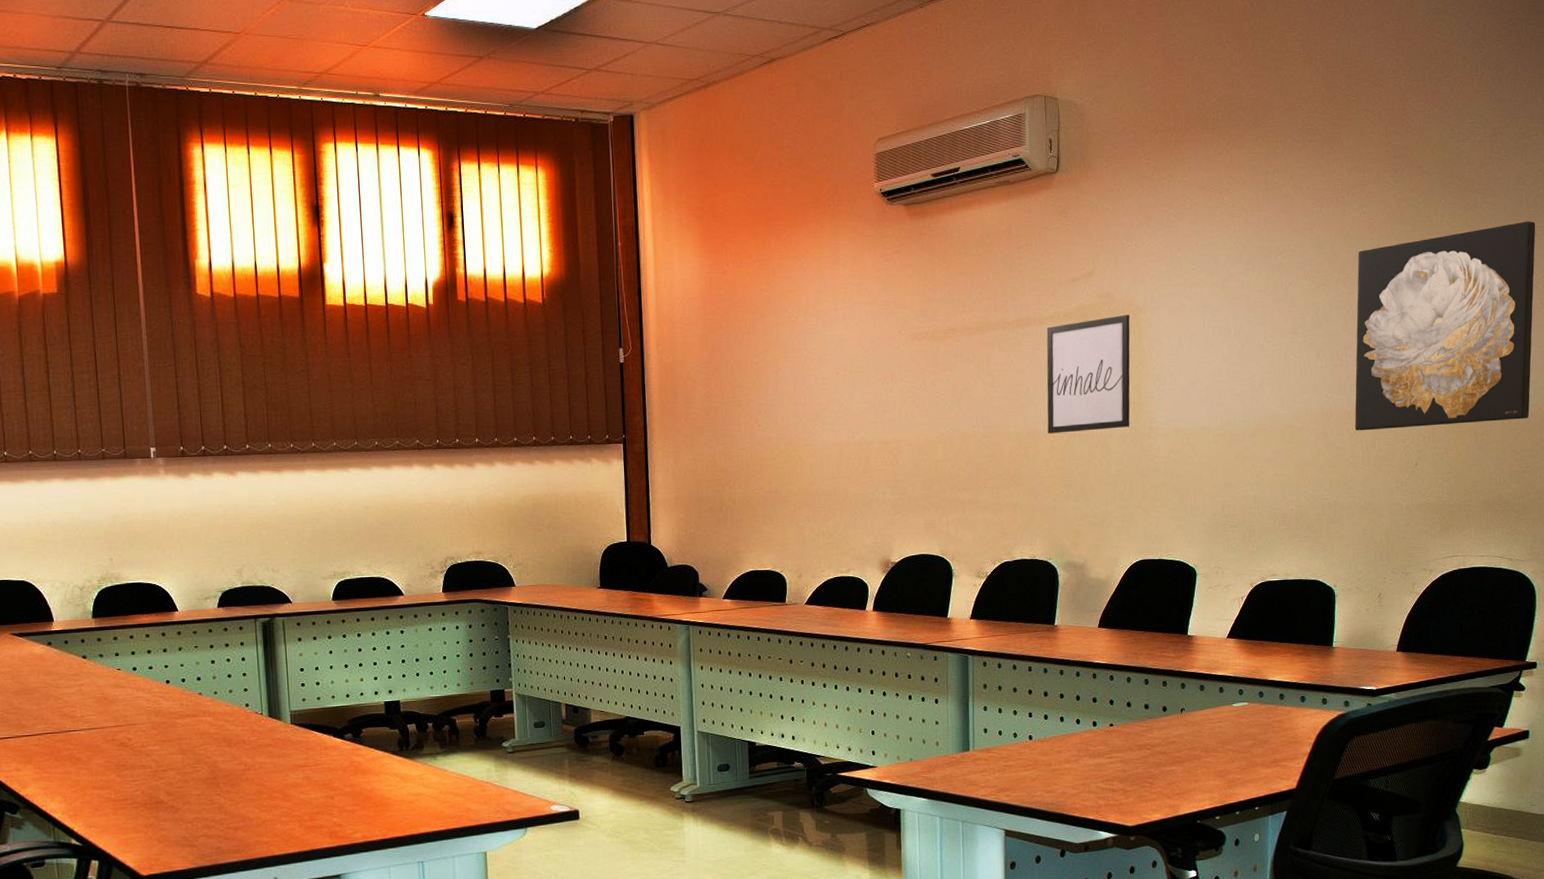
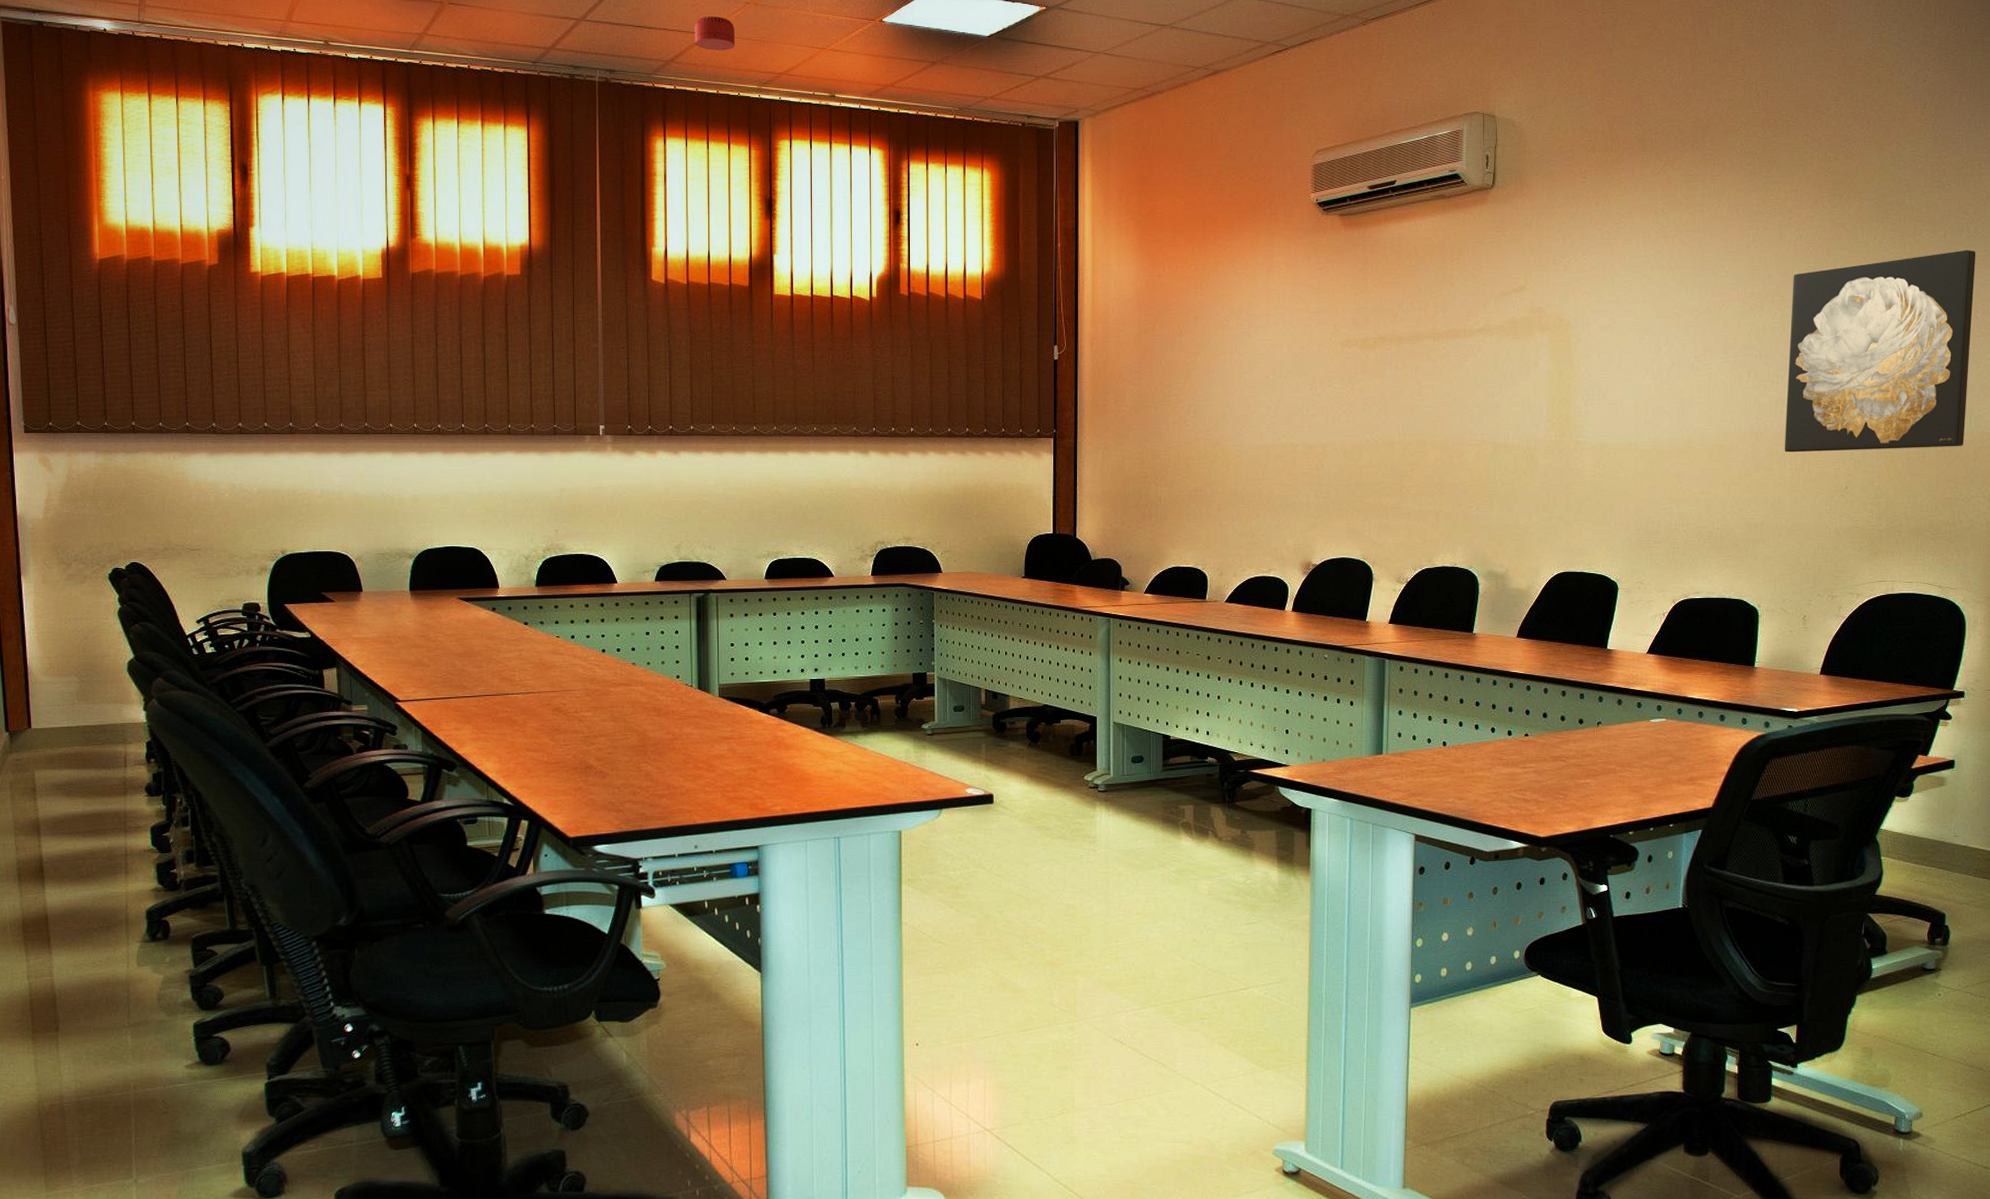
smoke detector: none [227,14,272,50] -> present [694,16,736,51]
wall art: present [1046,314,1130,434] -> none [1473,329,1560,444]

